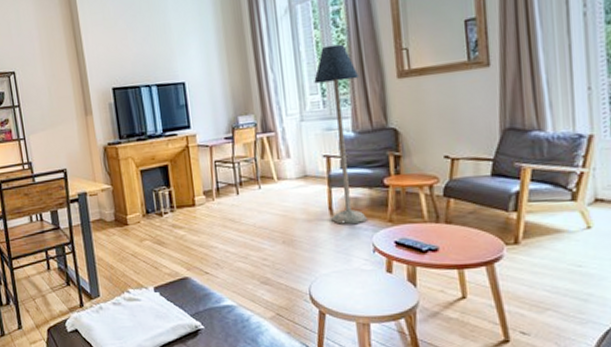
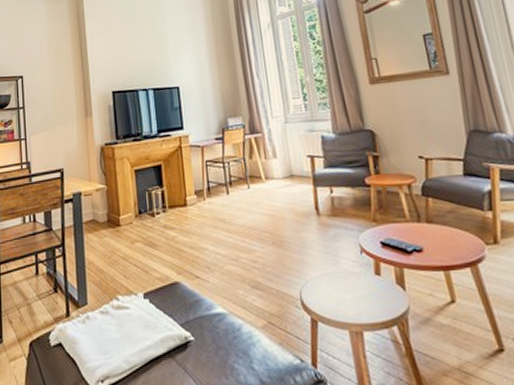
floor lamp: present [314,43,368,224] -> none [296,54,353,224]

